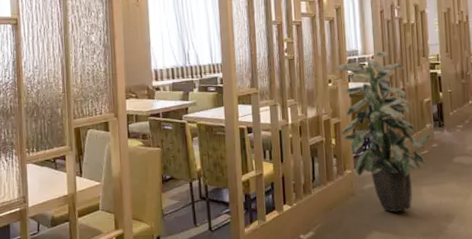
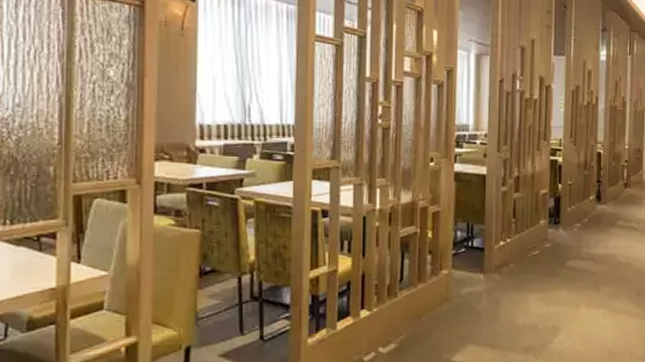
indoor plant: present [336,51,431,213] -> none [440,129,544,323]

